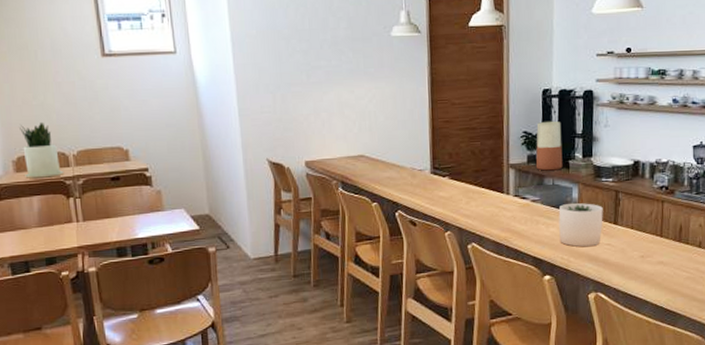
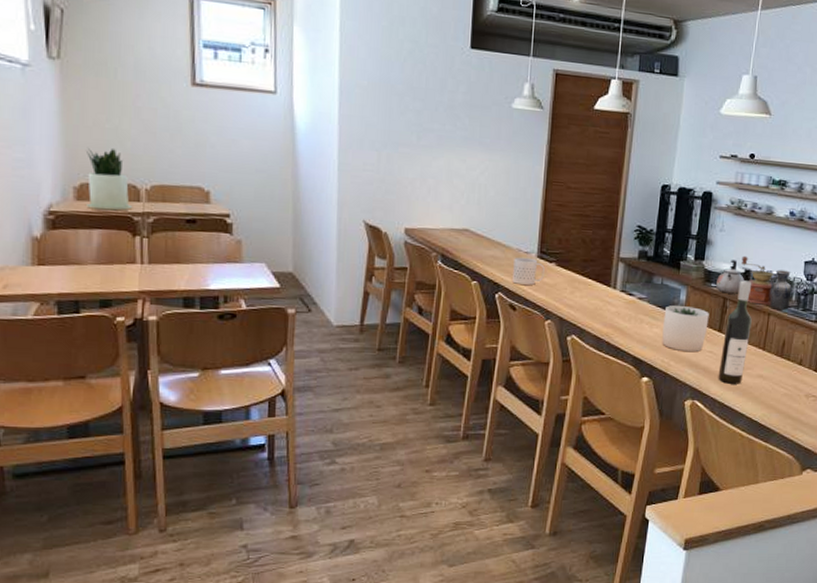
mug: none [409,174,439,202] -> present [511,257,545,286]
vase: present [535,121,563,171] -> none [646,217,677,270]
kettle: none [606,153,634,186] -> present [715,260,744,294]
bottle: none [618,171,646,274] -> present [718,280,752,384]
coffee grinder: none [629,147,664,193] -> present [741,255,774,305]
ceramic jug: none [659,157,683,196] -> present [769,270,792,310]

